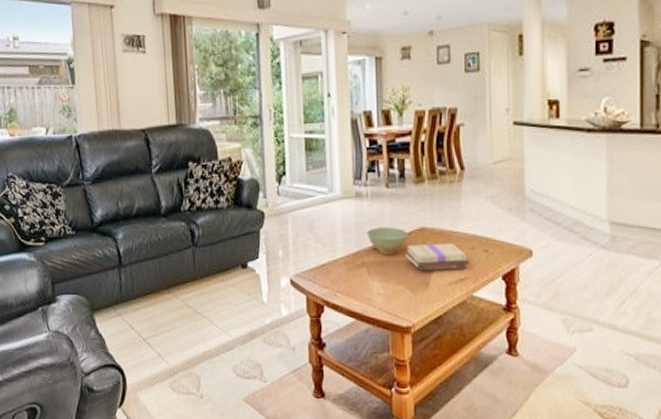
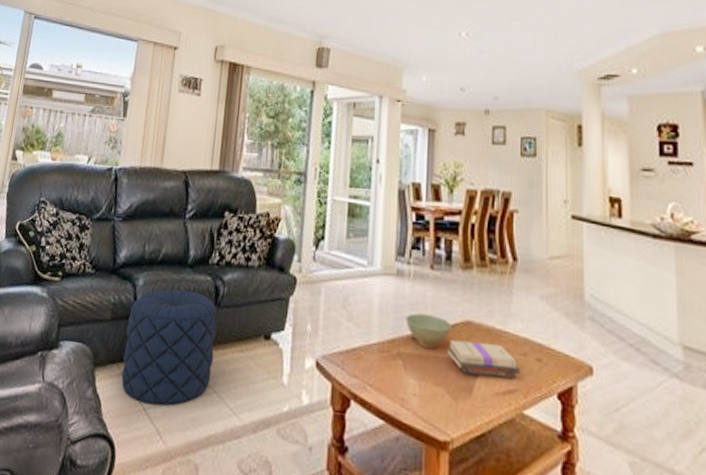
pouf: none [115,237,199,335] -> present [121,289,217,405]

